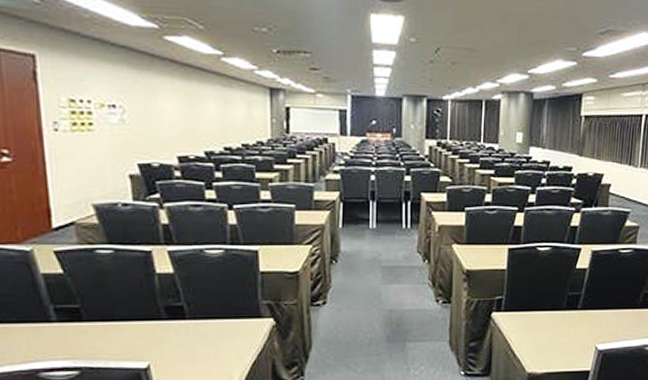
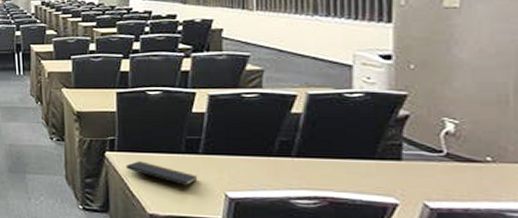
notepad: none [510,320,575,349] -> present [125,161,198,193]

